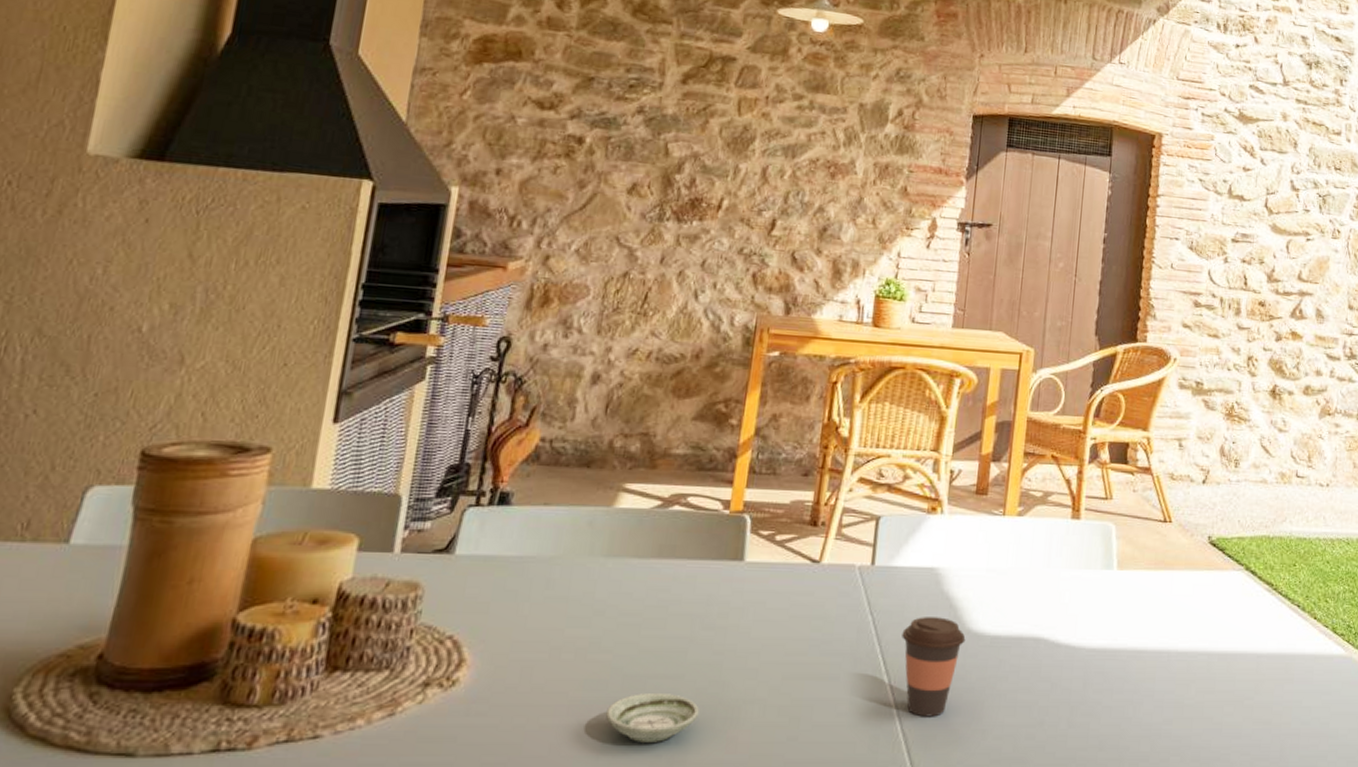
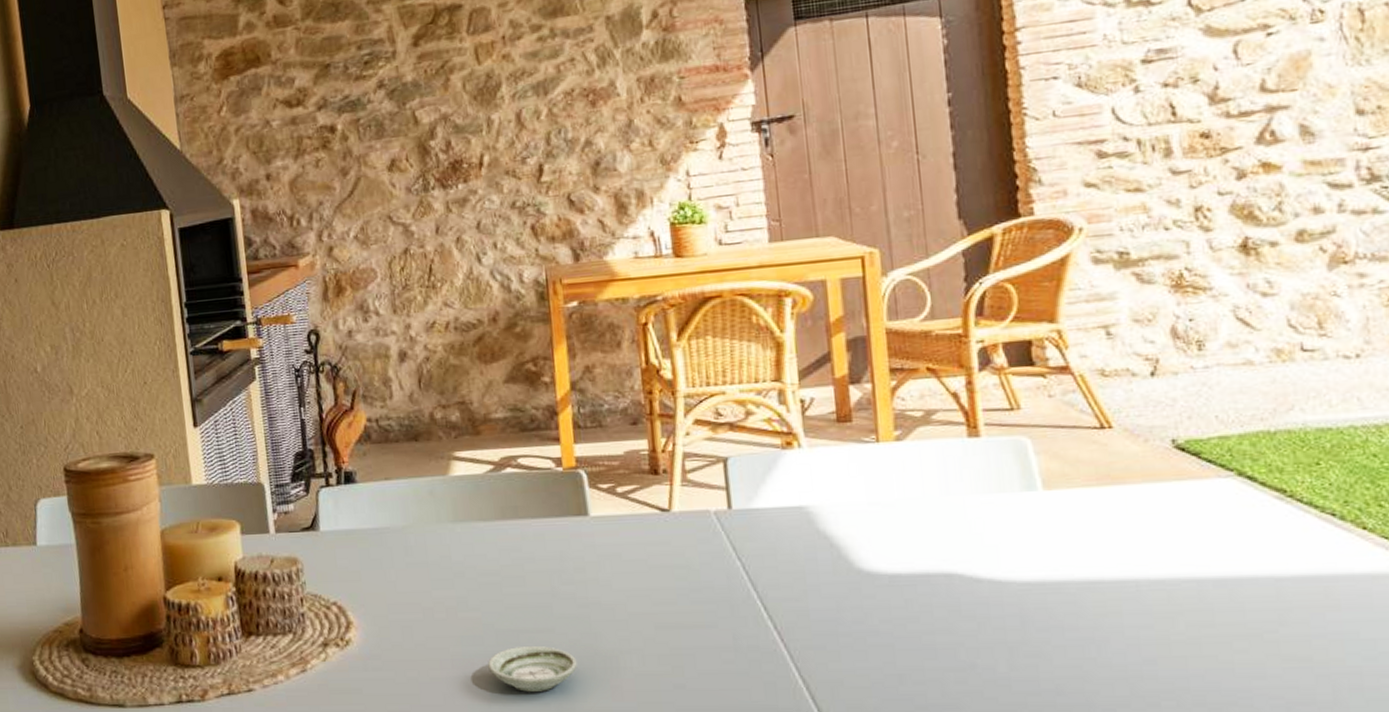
coffee cup: present [902,617,966,717] -> none [779,558,858,663]

